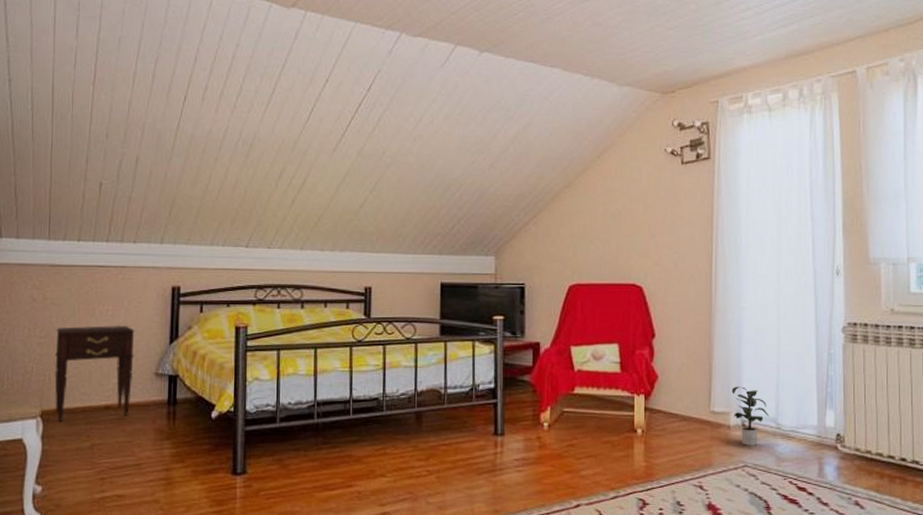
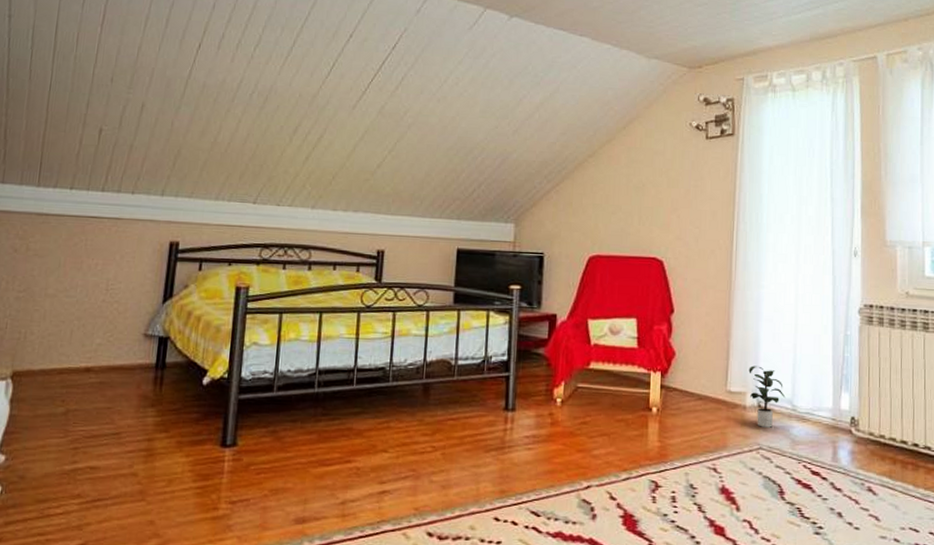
nightstand: present [54,325,135,422] -> none [28,280,125,384]

